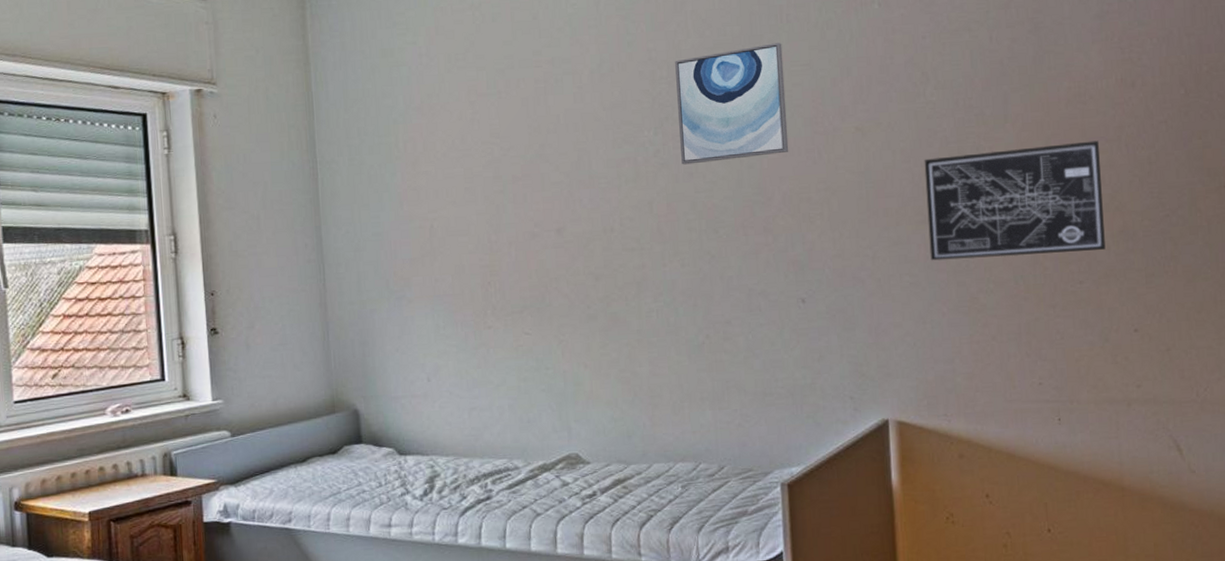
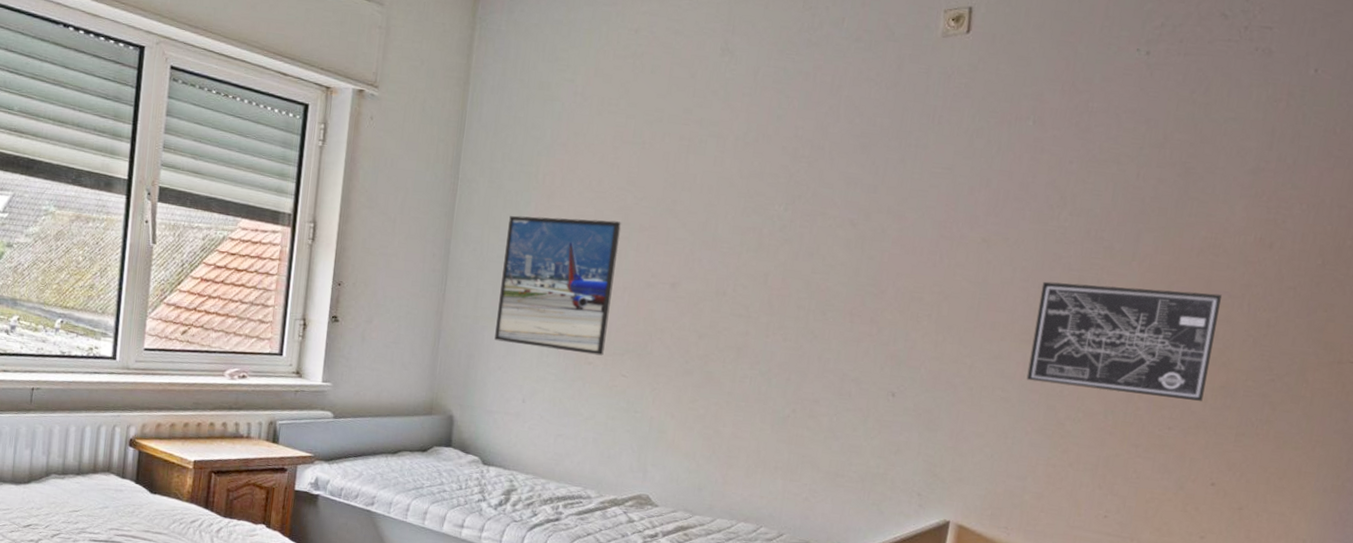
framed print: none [377,176,502,322] -> present [494,215,621,356]
wall art: present [675,43,789,165] -> none [805,141,929,251]

